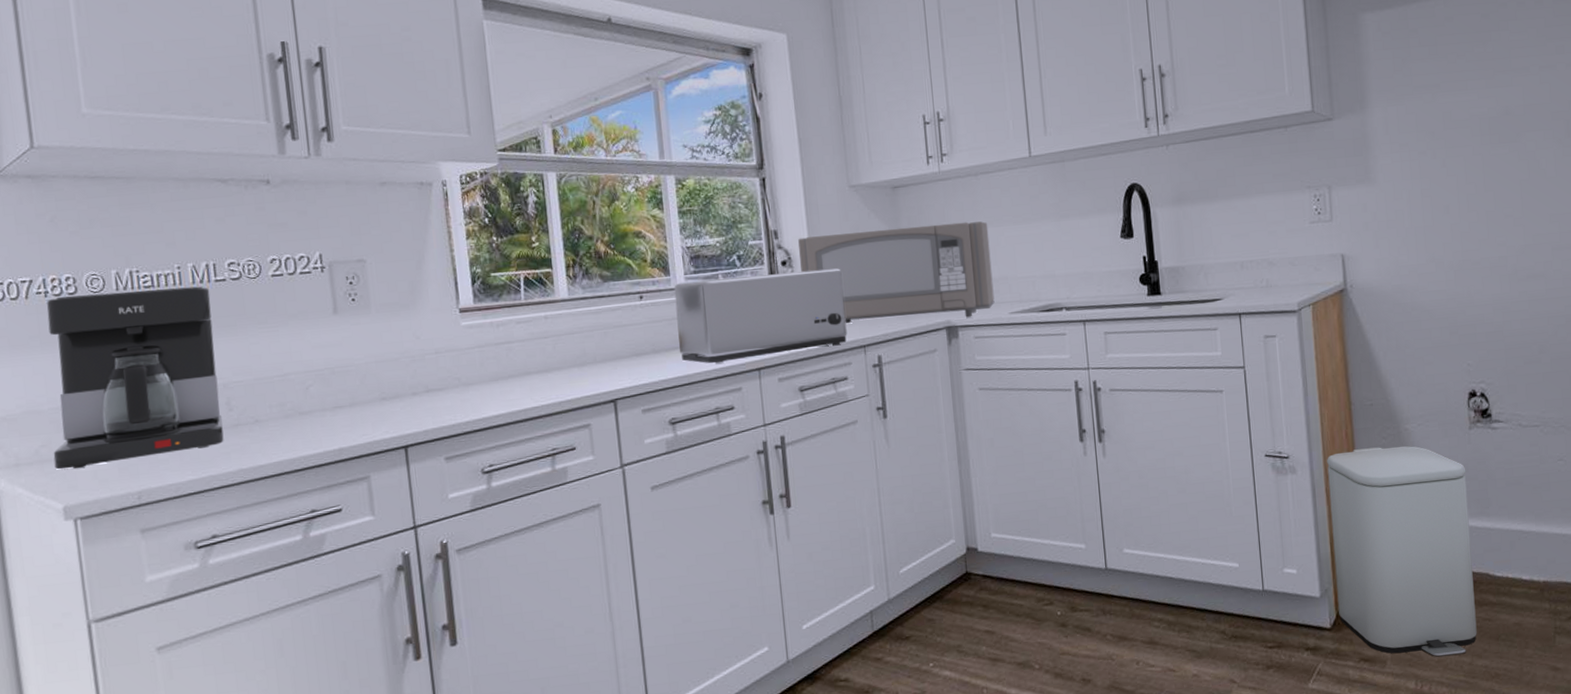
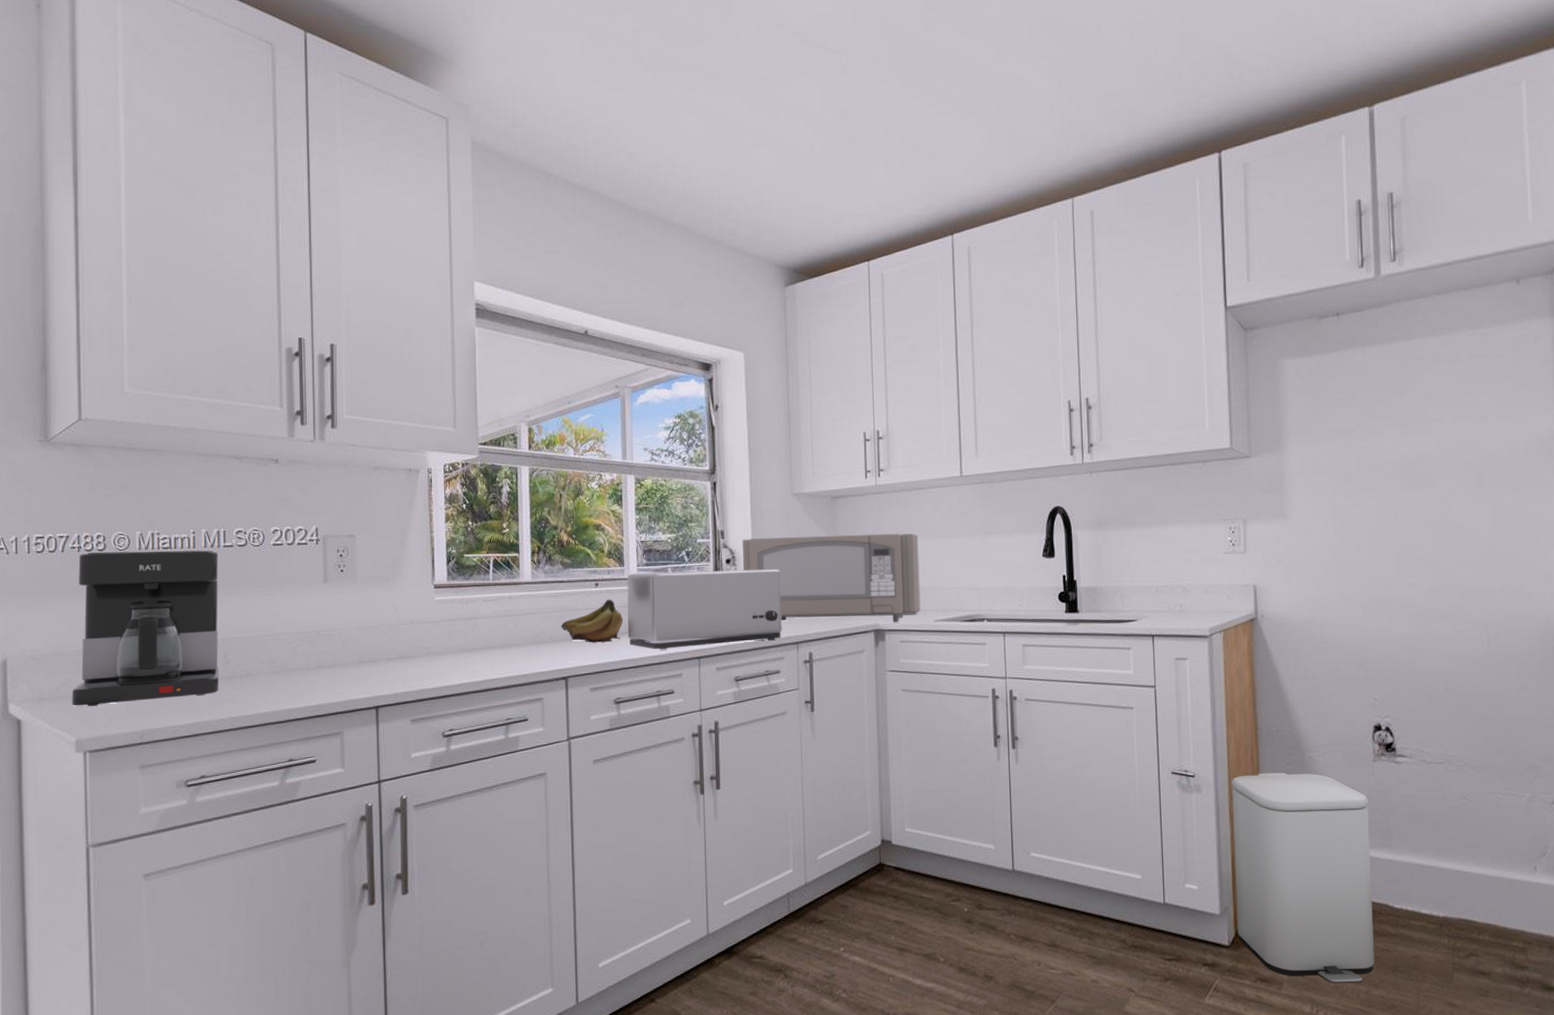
fruit: none [604,312,674,361] -> present [560,599,624,643]

